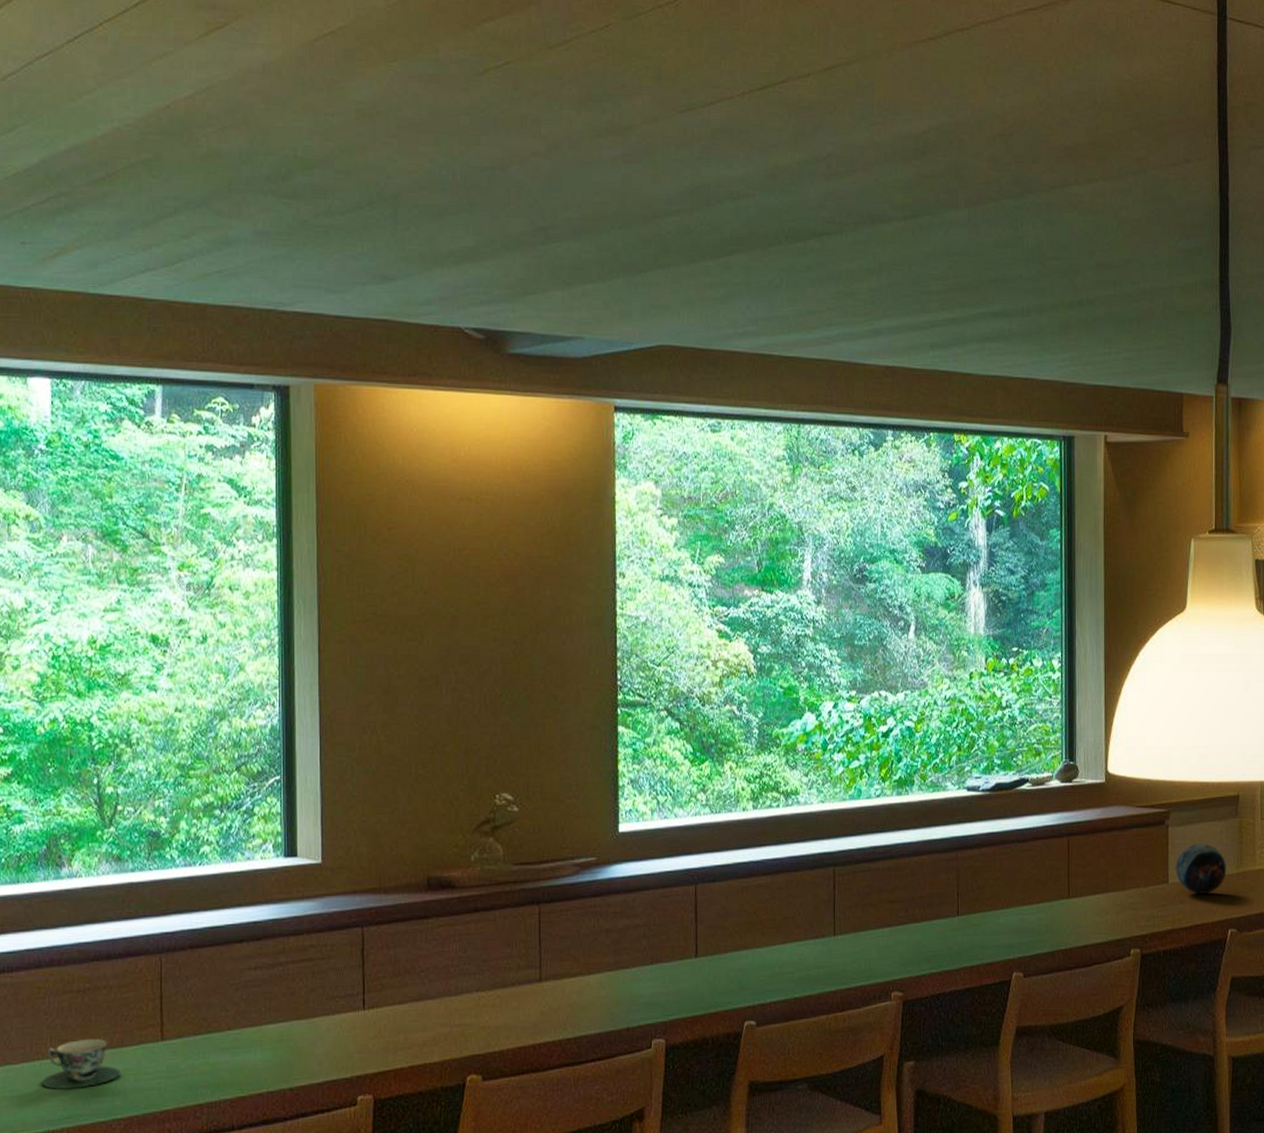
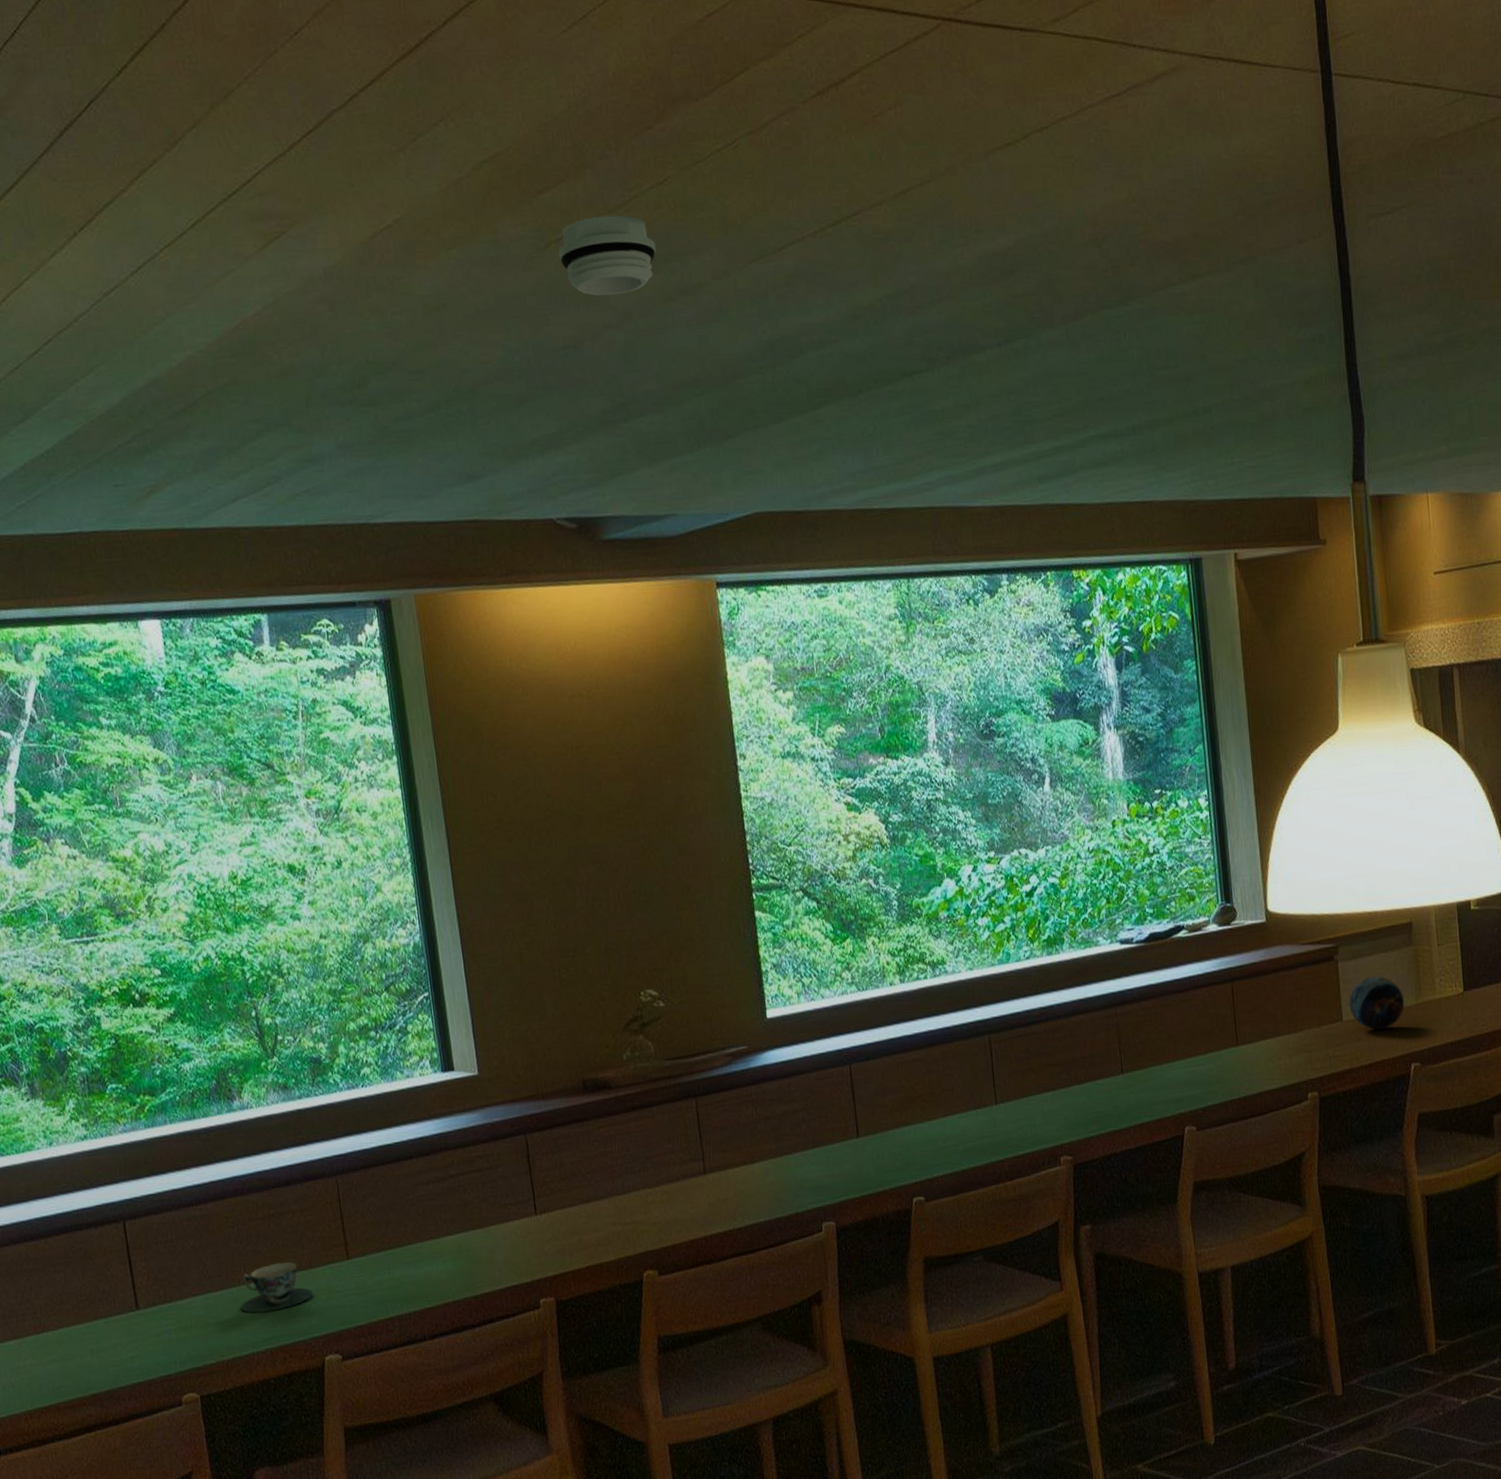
smoke detector: none [495,50,590,126] -> present [558,214,656,296]

